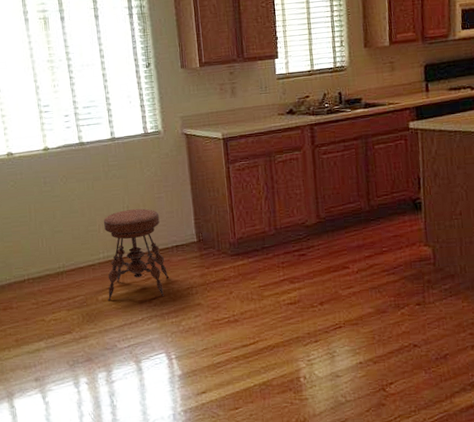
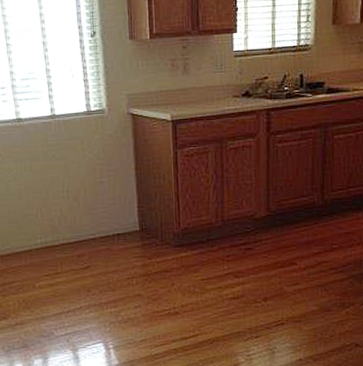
stool: present [103,208,169,301] -> none [41,193,109,288]

